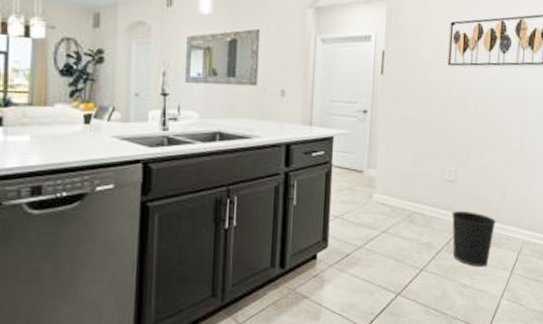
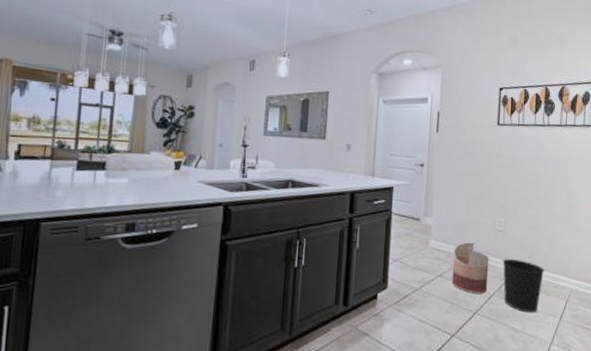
basket: none [397,193,438,249] -> present [452,241,489,294]

